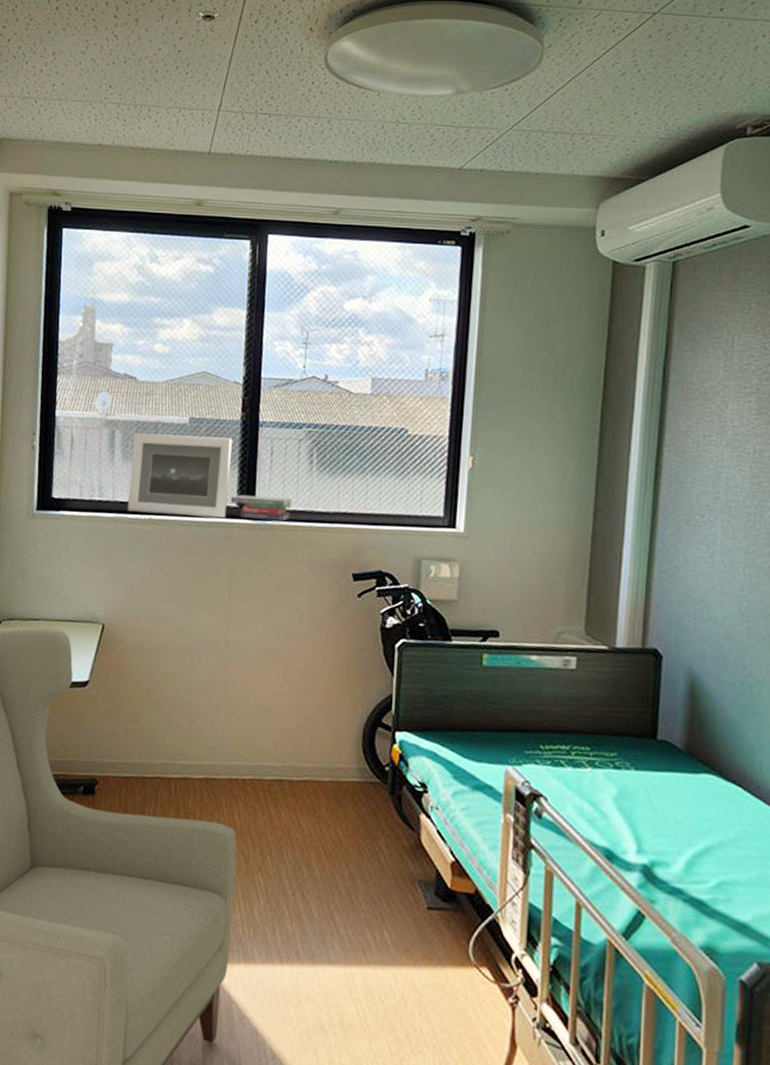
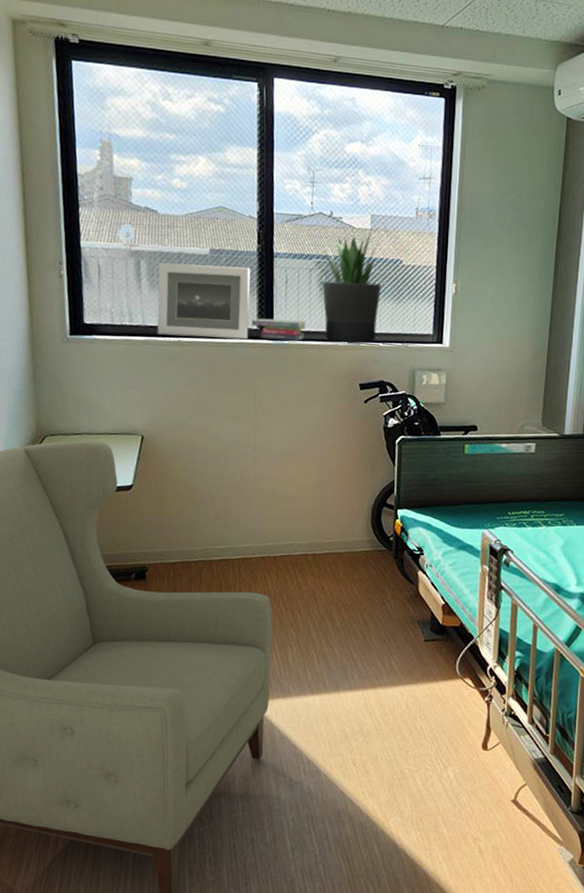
planter: none [312,394,382,526] -> present [321,229,381,343]

